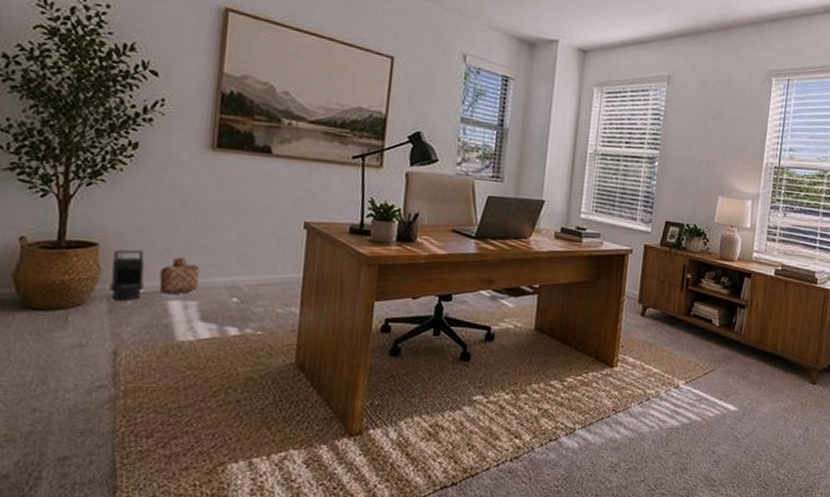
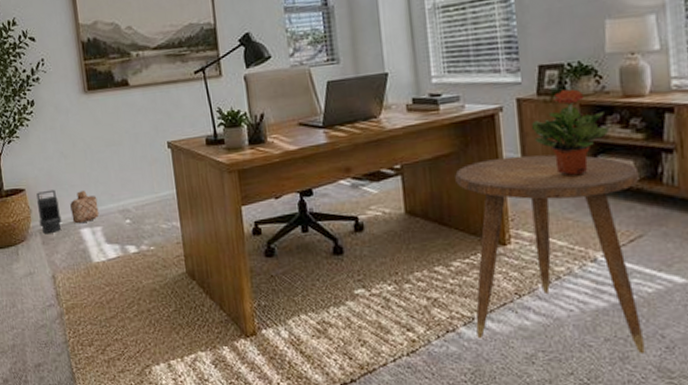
side table: none [575,292,720,466] -> present [455,154,645,354]
potted plant: none [652,245,706,315] -> present [532,89,610,175]

